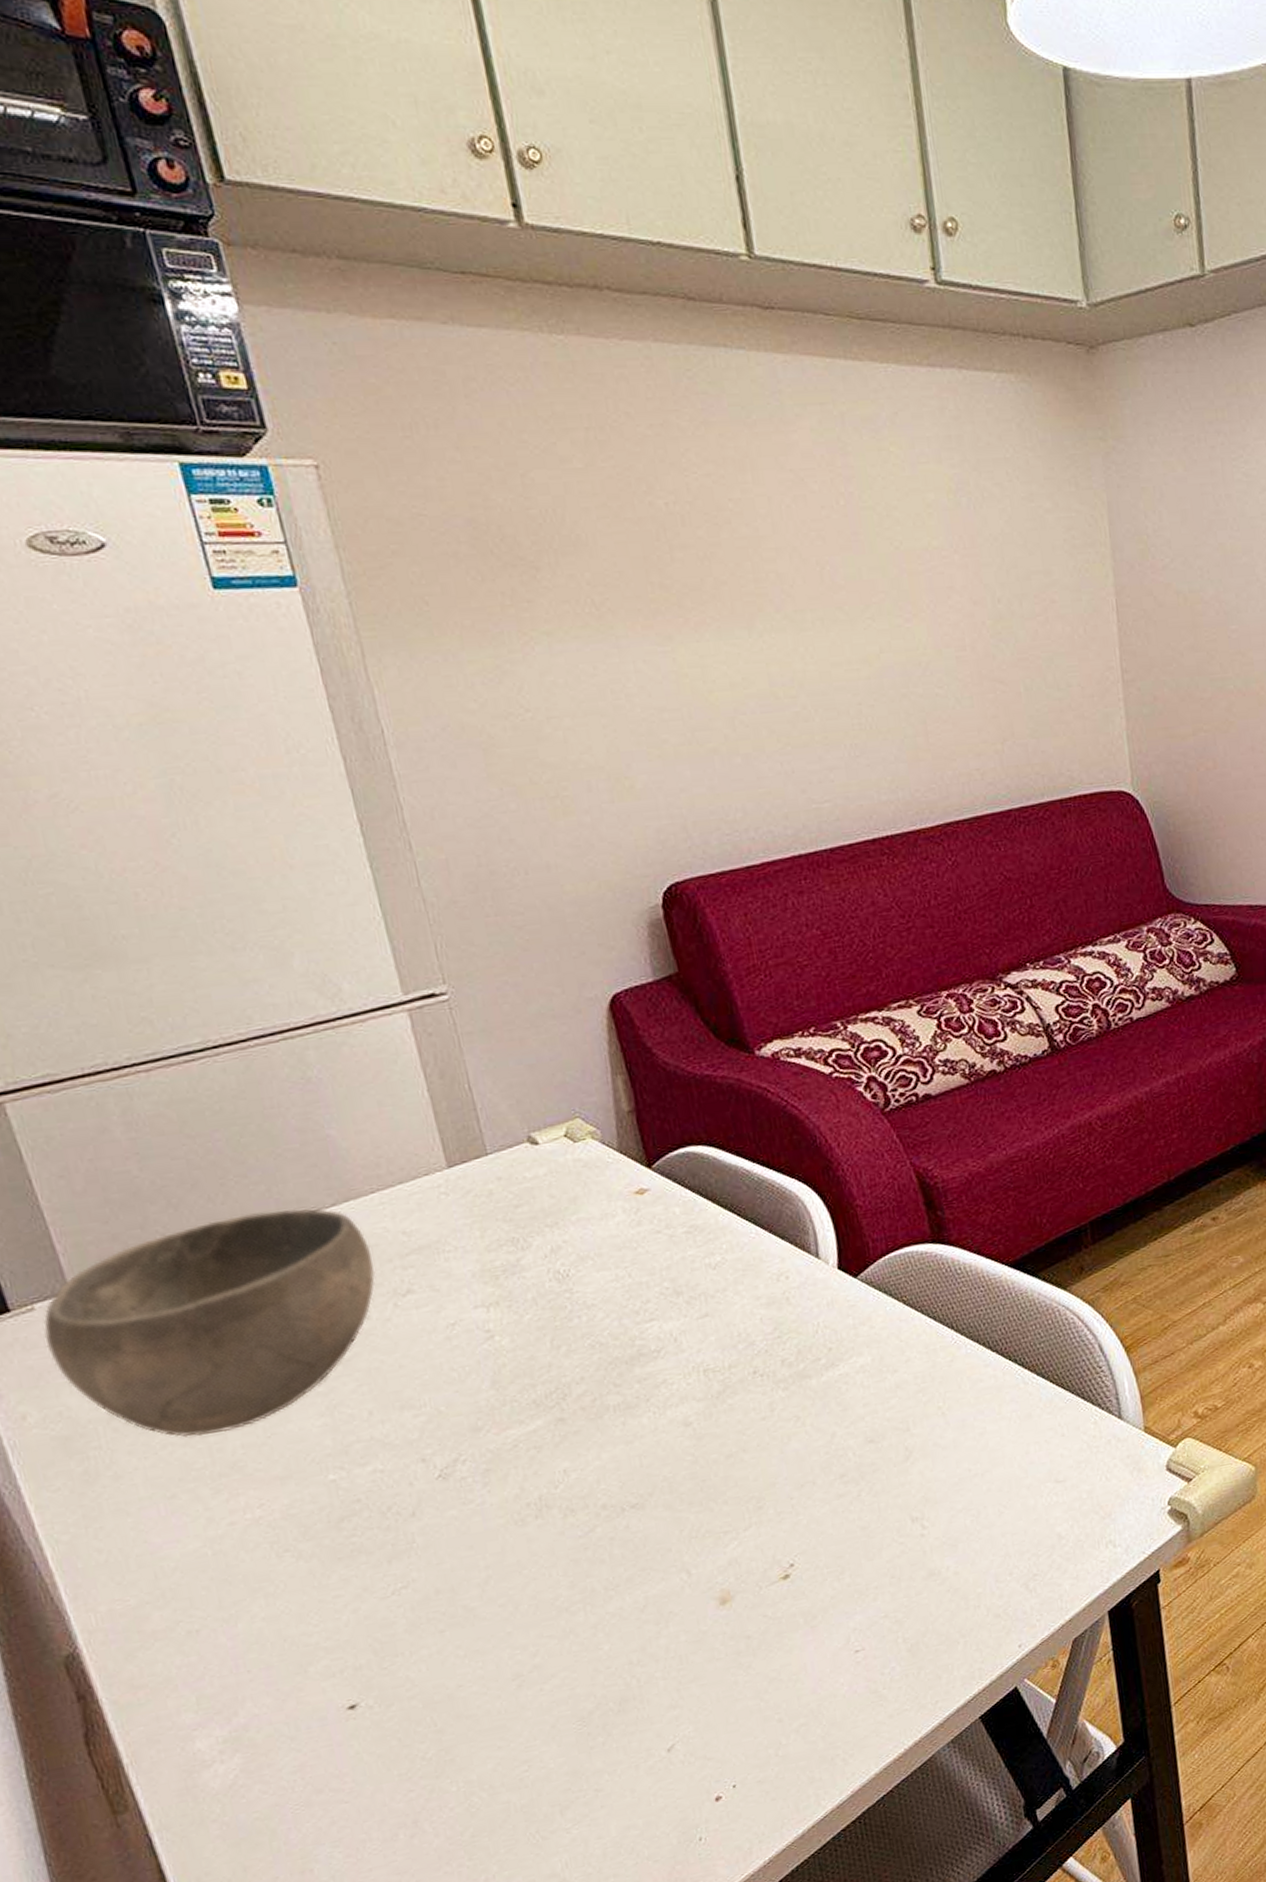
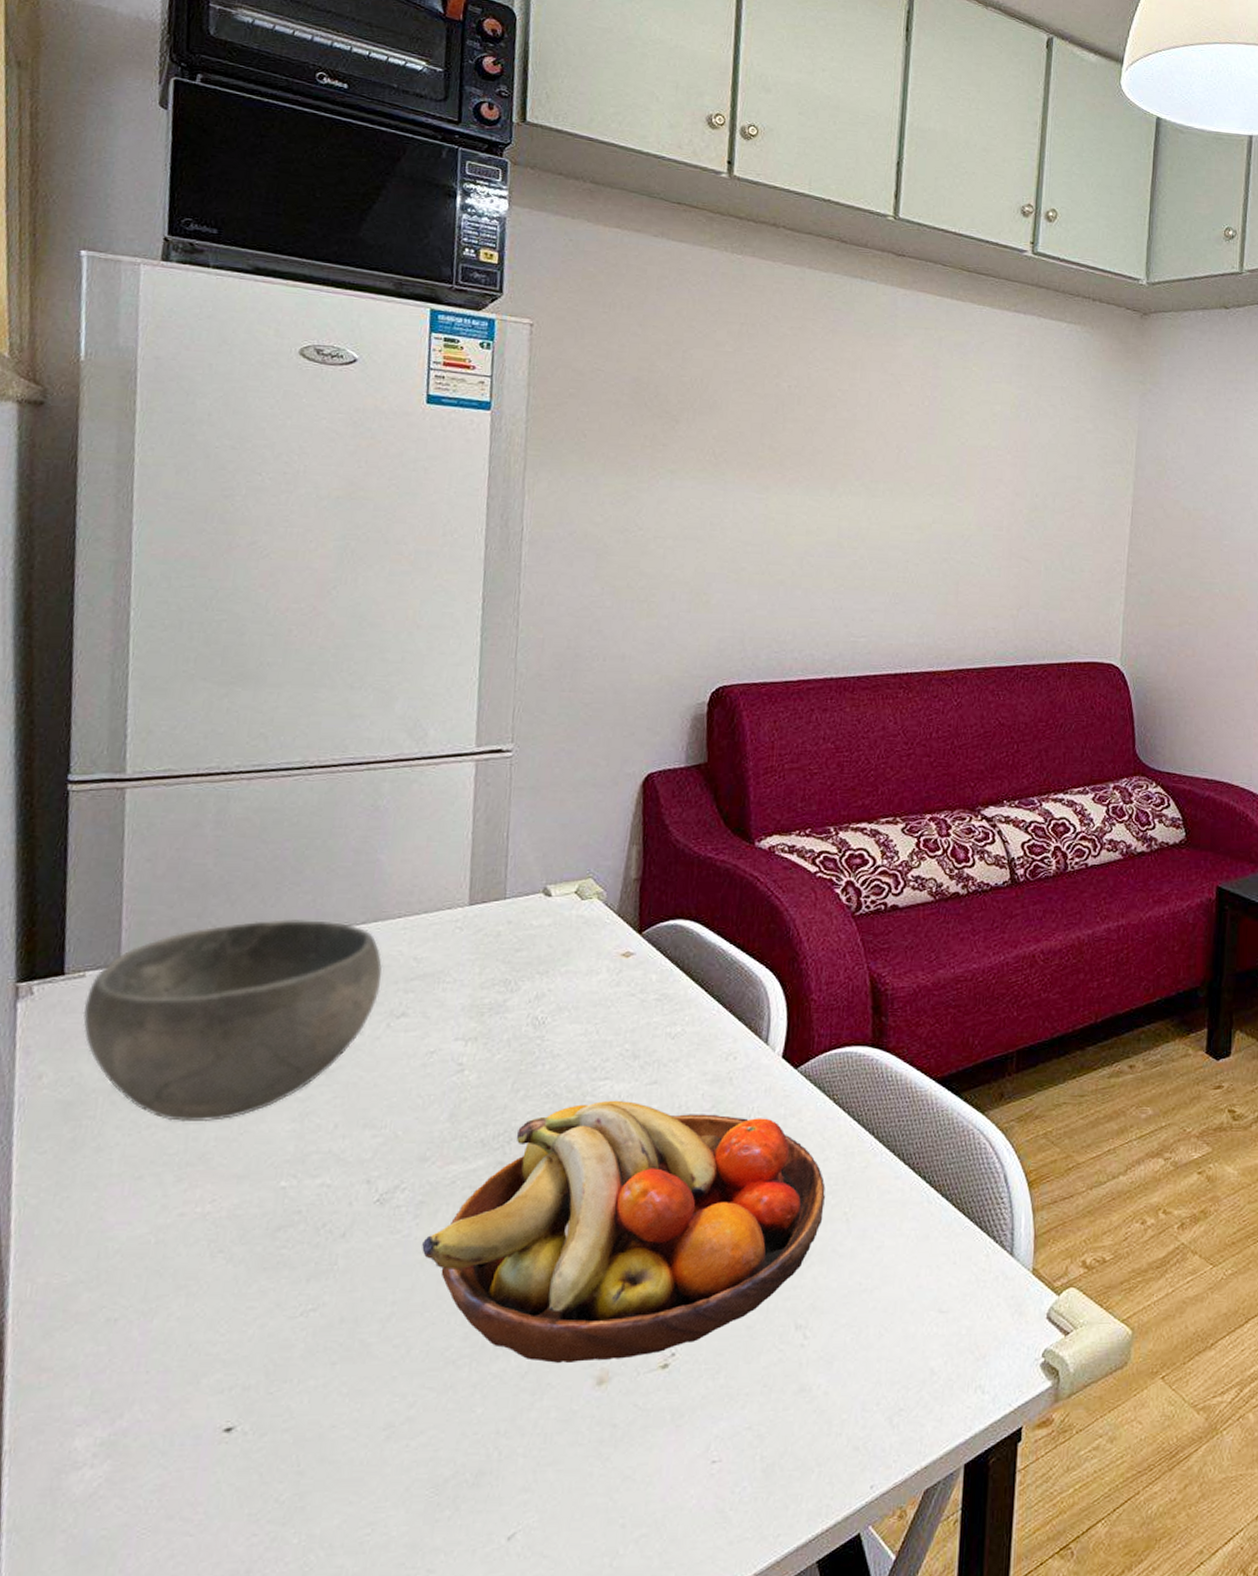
fruit bowl: none [500,1330,918,1595] -> present [422,1100,826,1363]

